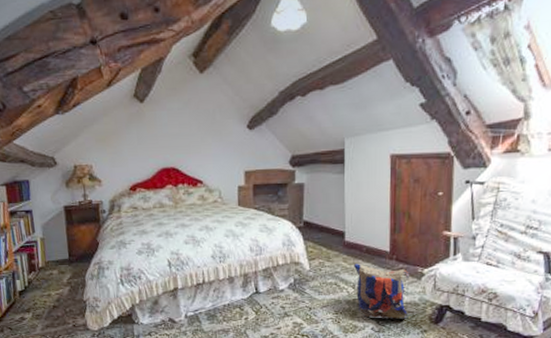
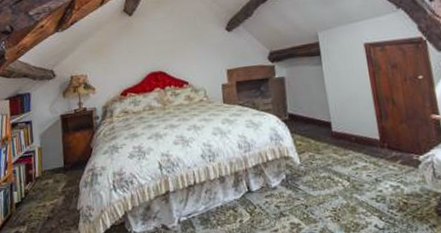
backpack: present [353,264,410,319] -> none [344,154,411,214]

